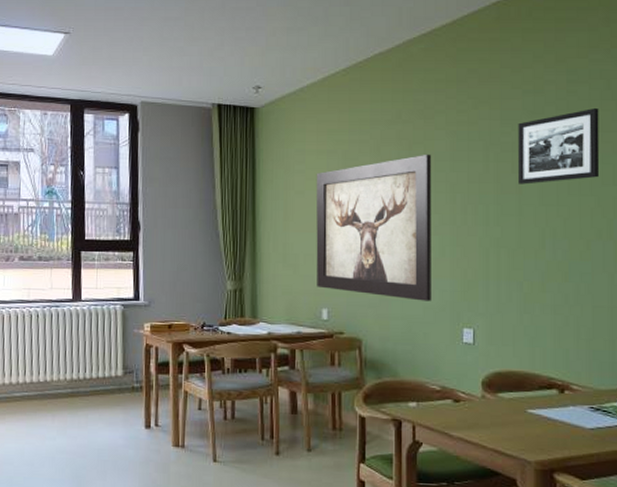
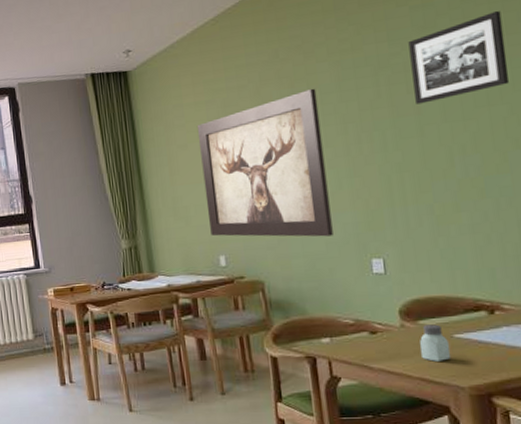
saltshaker: none [497,398,523,435] -> present [420,324,452,362]

